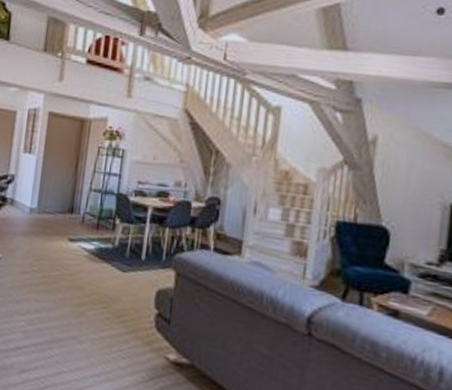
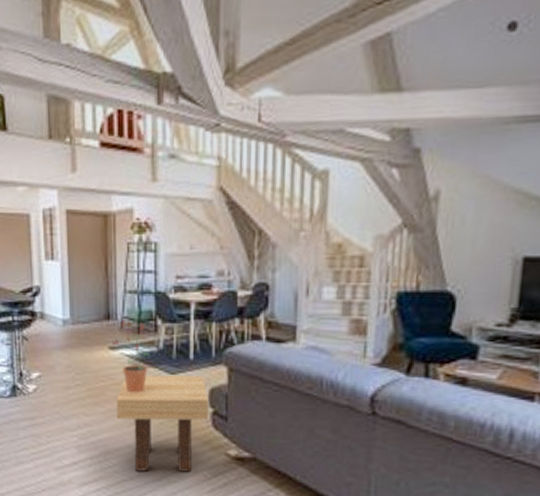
side table: none [66,270,155,372] -> present [116,375,209,472]
potted plant: none [71,215,106,286] -> present [111,320,151,393]

